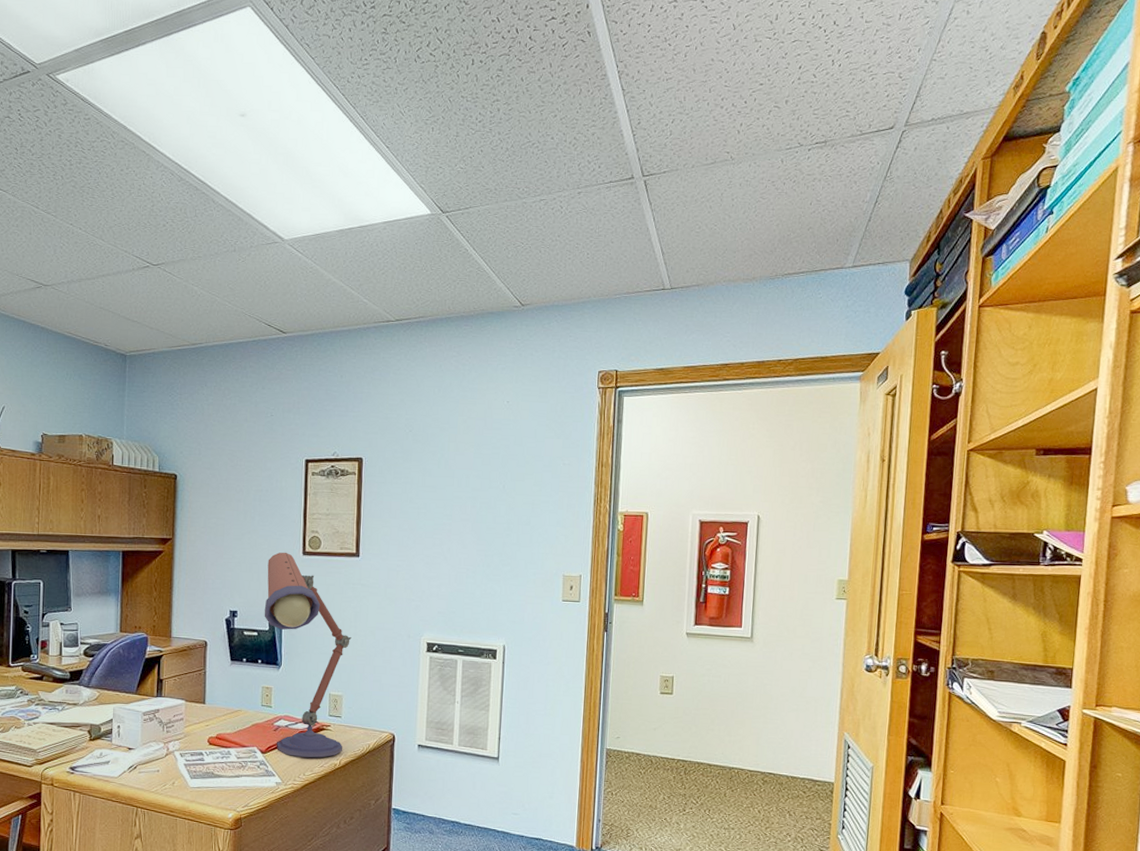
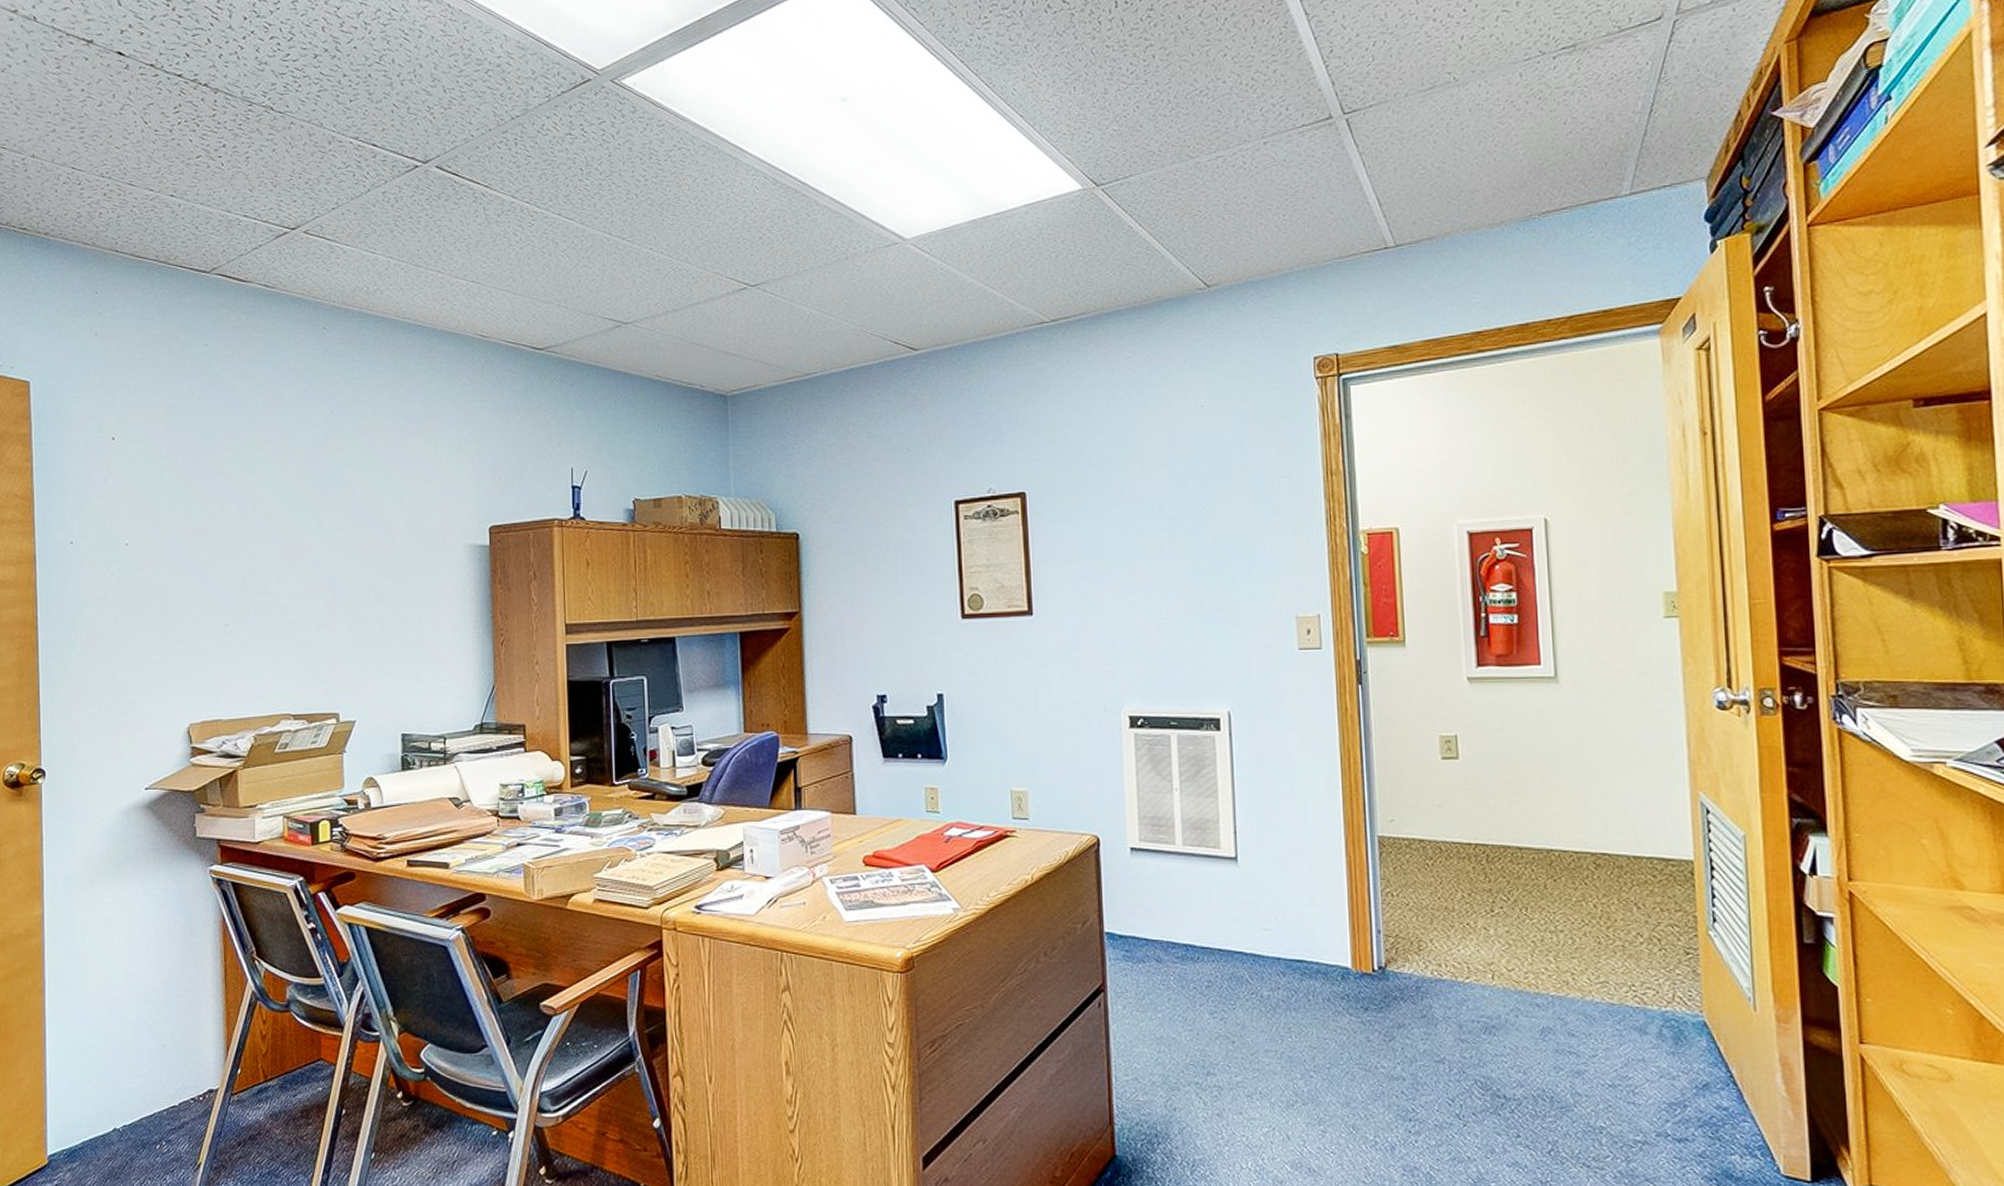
desk lamp: present [264,552,352,758] -> none [919,616,1035,873]

